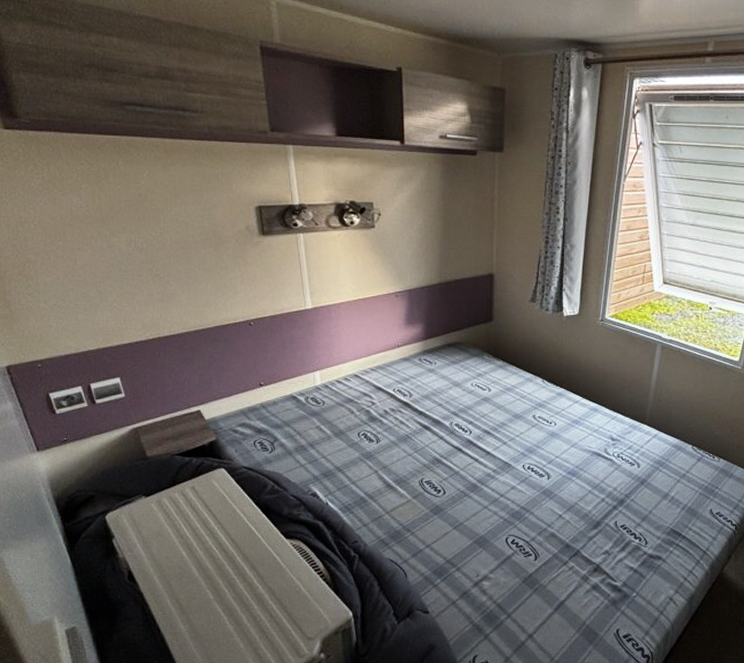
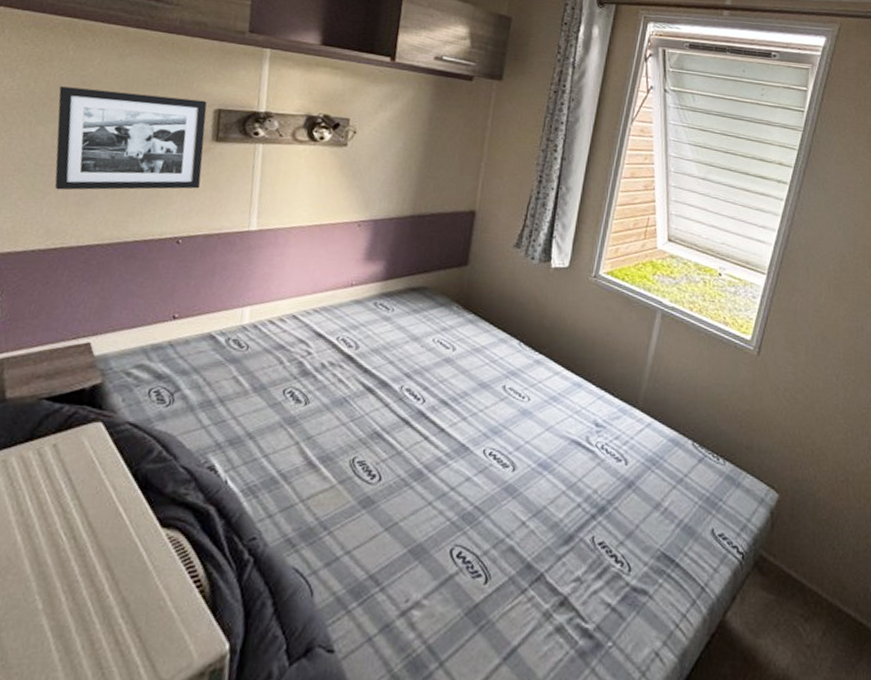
picture frame: none [121,200,258,290] -> present [54,86,207,190]

